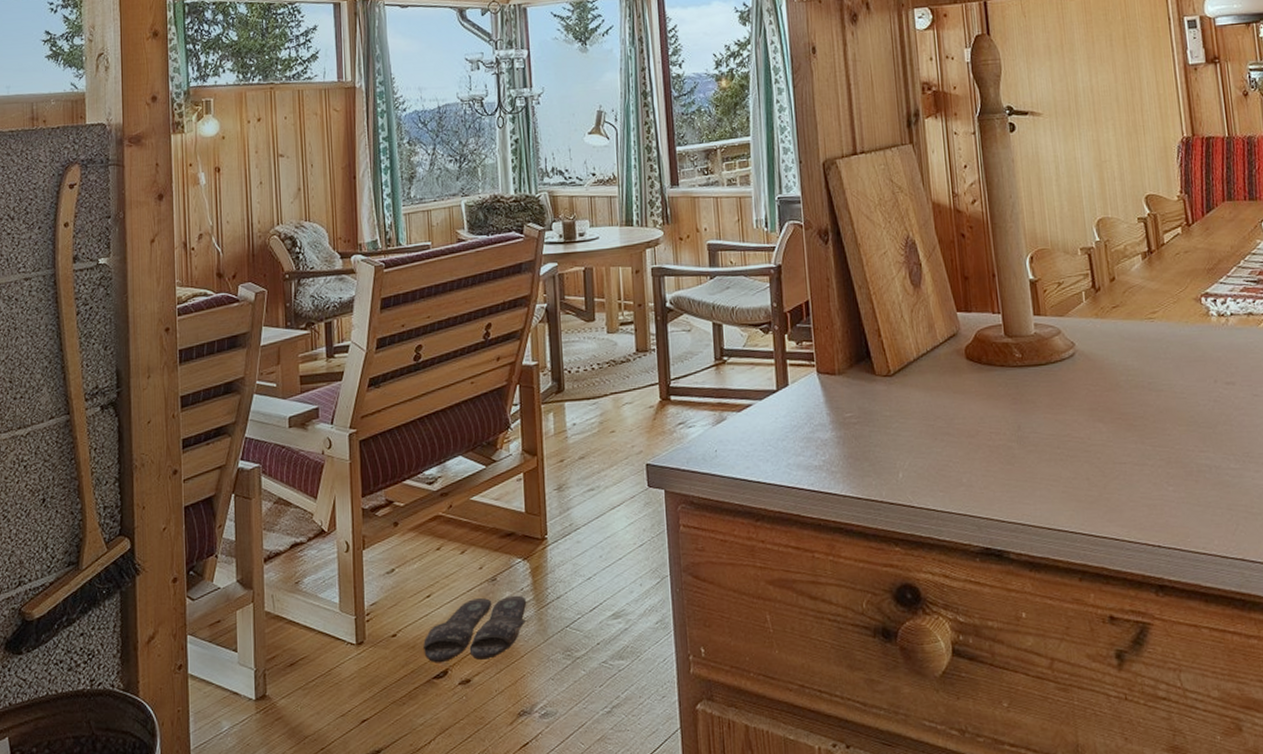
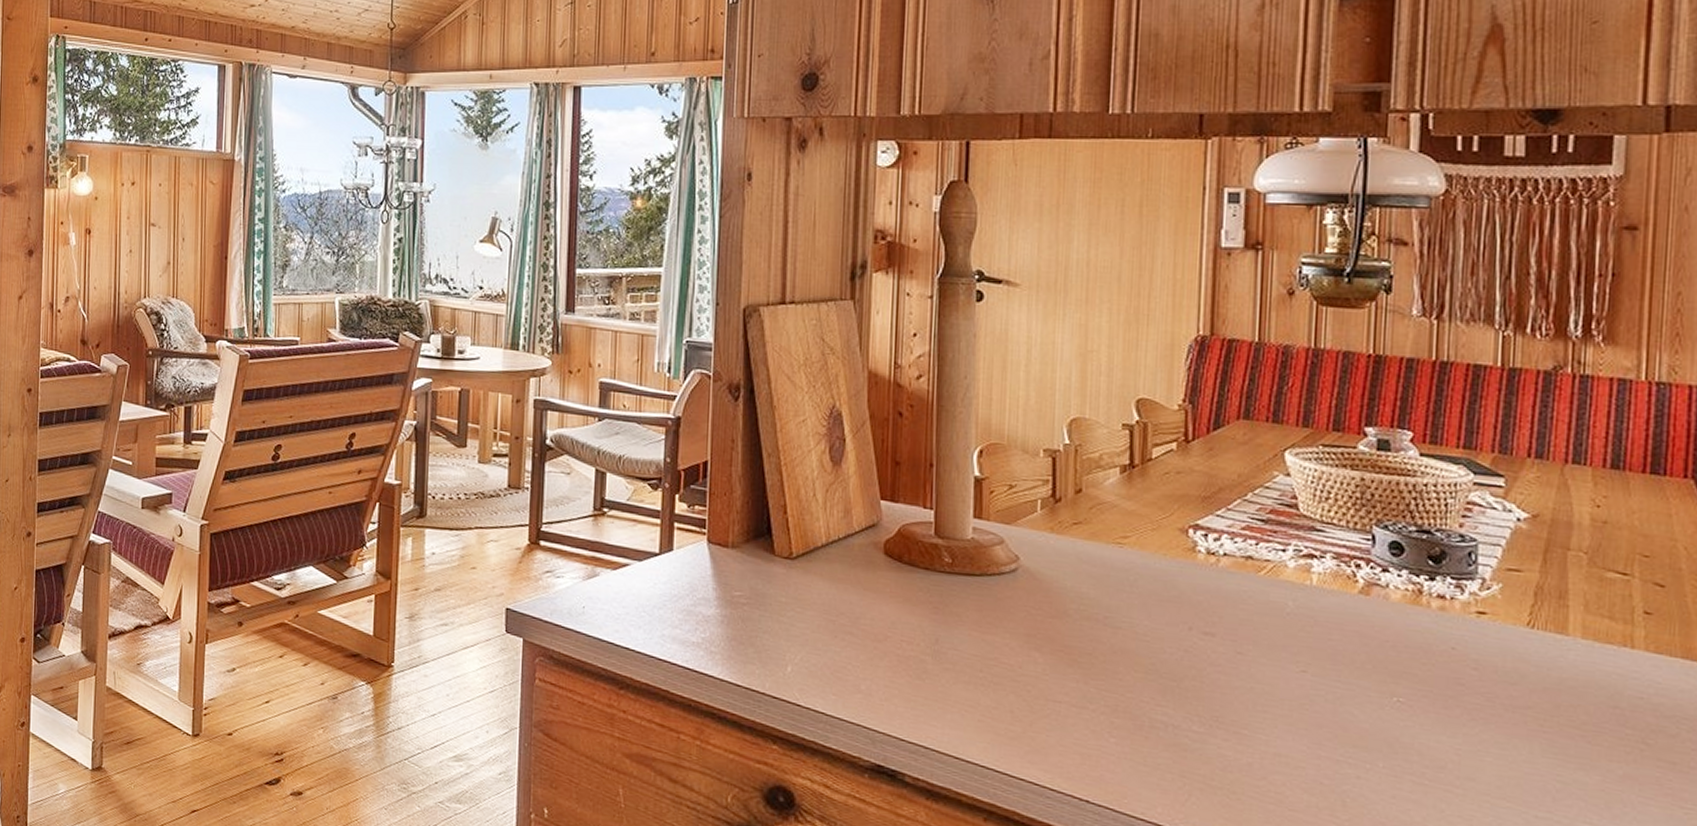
slippers: present [423,595,526,662] -> none [258,713,365,776]

